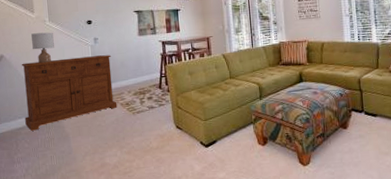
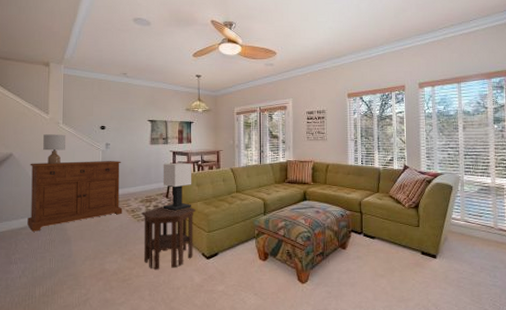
side table: none [136,96,192,161] -> present [141,206,197,269]
table lamp: none [153,52,185,102] -> present [162,162,192,211]

